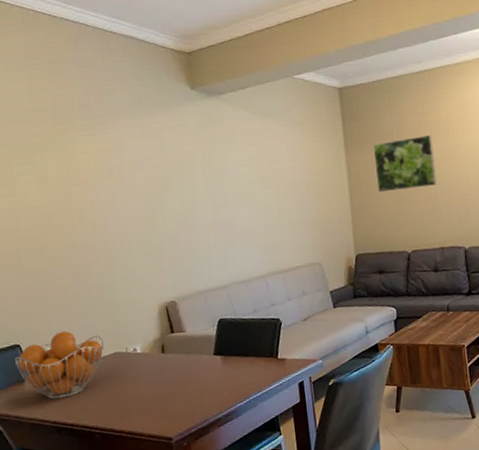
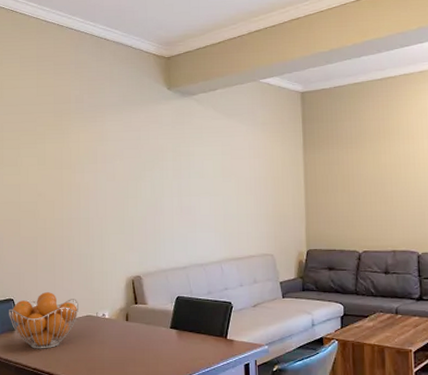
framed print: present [373,134,437,193] -> none [330,139,393,193]

